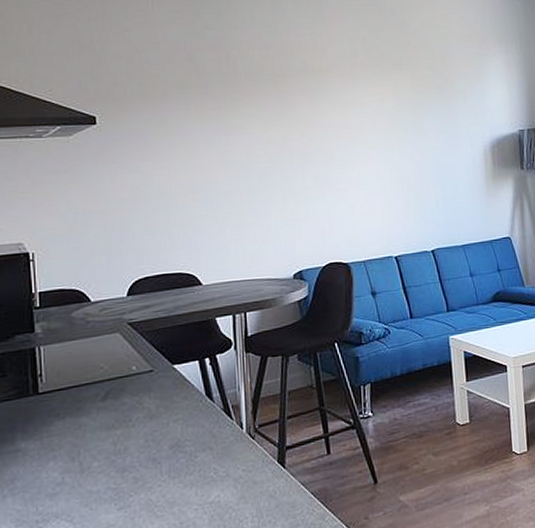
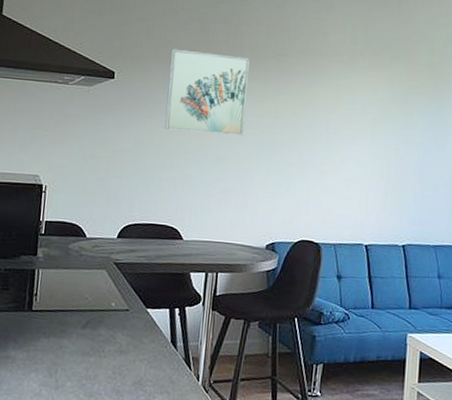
wall art: none [157,83,252,171] -> present [164,48,250,136]

